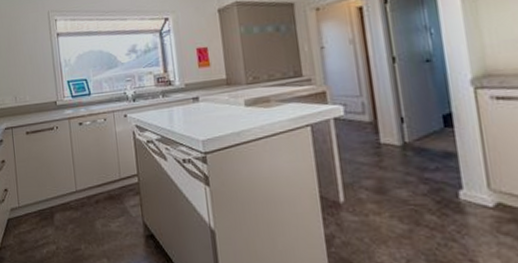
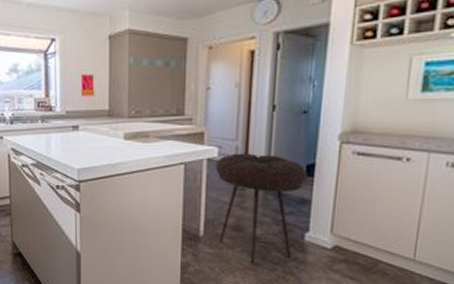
stool: none [343,107,449,231] -> present [215,153,308,264]

